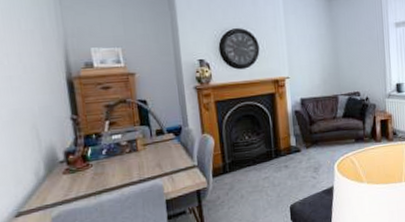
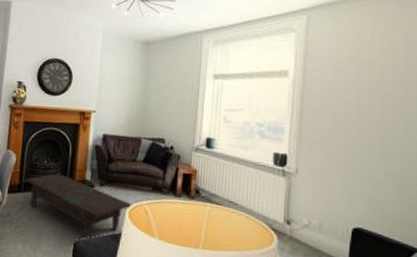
coffee table: none [229,146,339,202] -> present [25,173,132,241]

